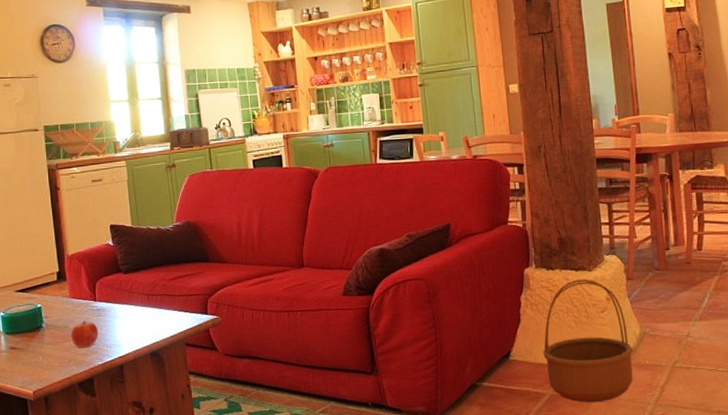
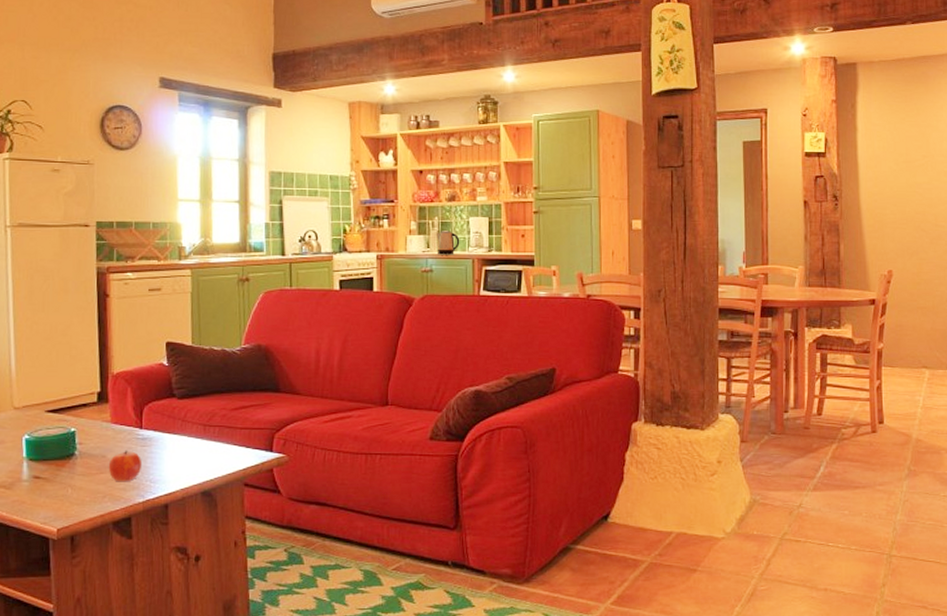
toaster: present [169,126,210,150] -> none [244,237,292,262]
kettle: none [334,108,356,131] -> present [437,231,460,255]
basket: present [543,279,633,402] -> none [645,438,741,572]

